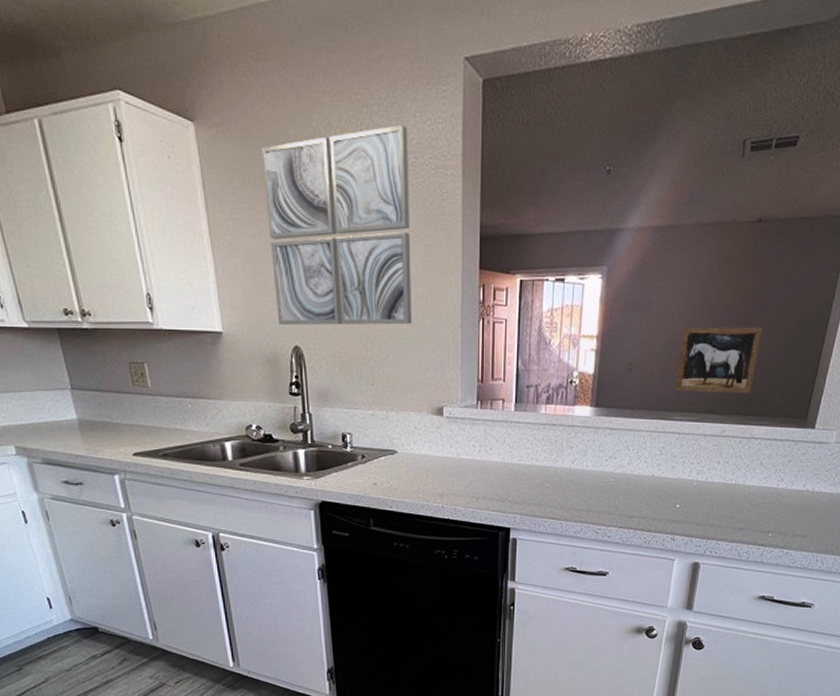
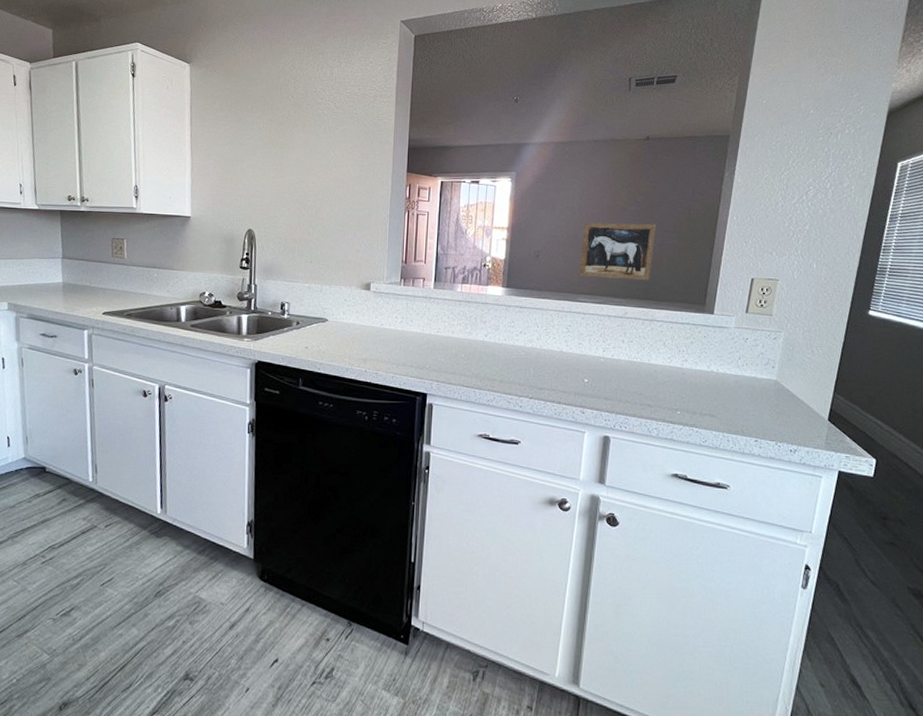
wall art: present [261,124,412,326] -> none [237,66,354,215]

